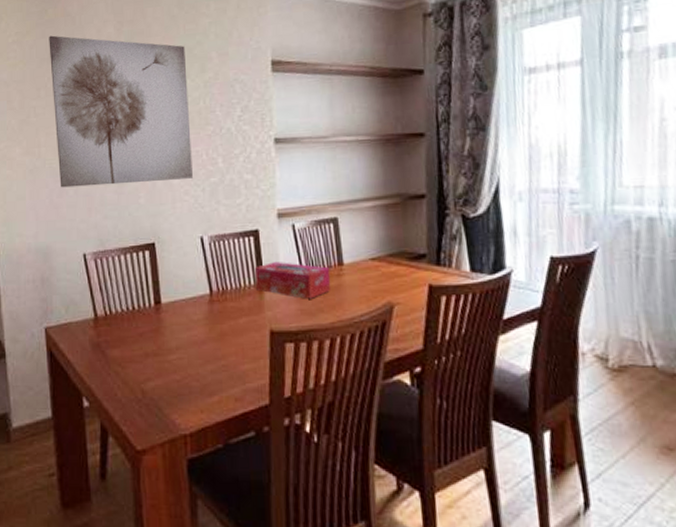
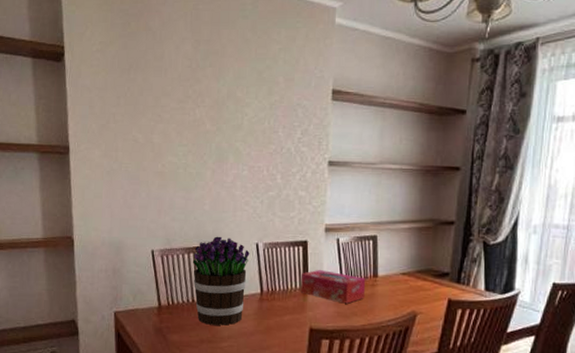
wall art: present [49,35,193,188] -> none [130,48,256,191]
bouquet: none [130,232,194,335] -> present [192,236,250,325]

